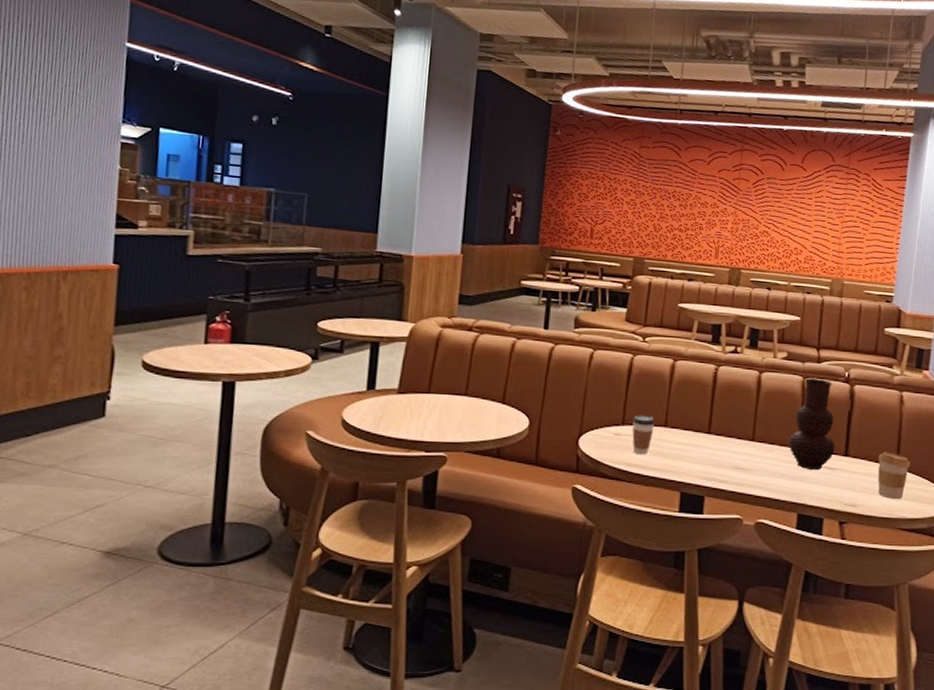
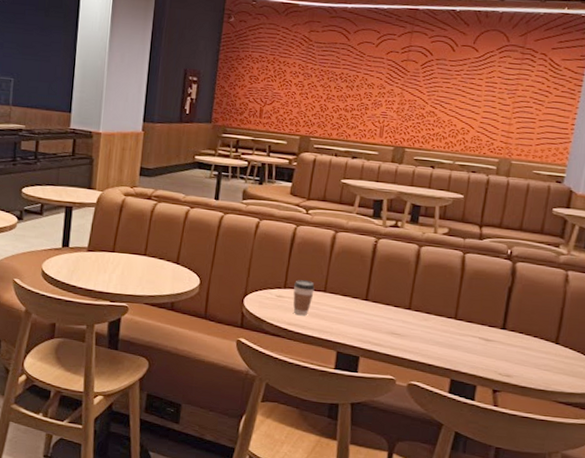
vase: present [788,377,835,471] -> none [444,253,494,341]
coffee cup: present [878,452,910,499] -> none [535,327,572,374]

